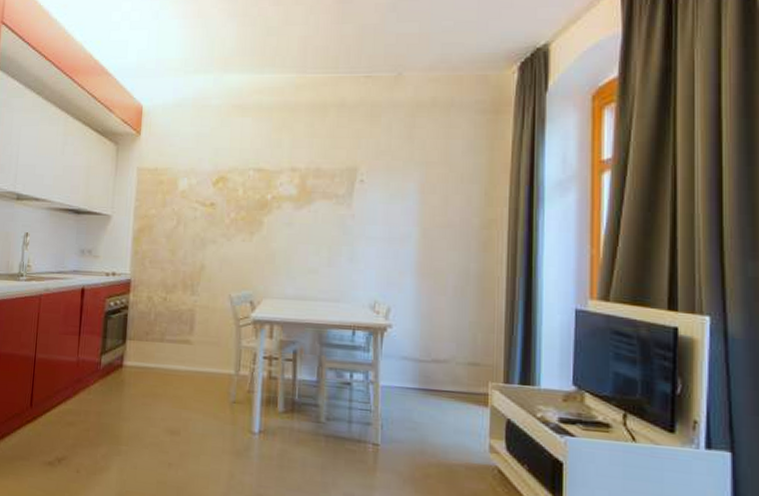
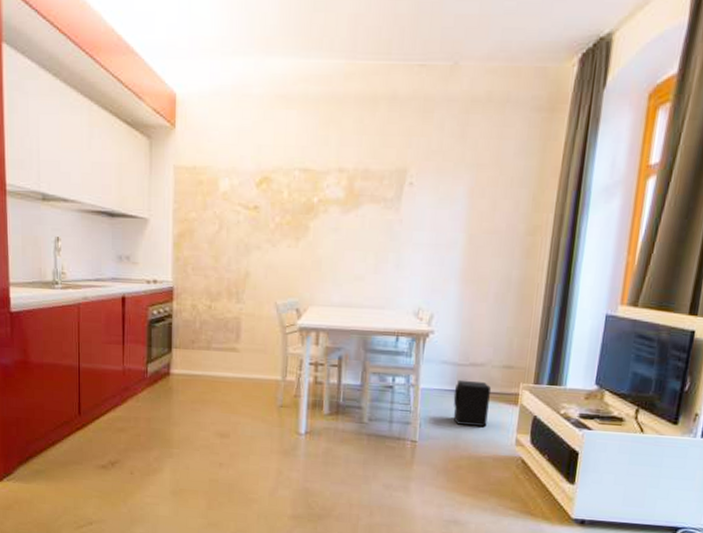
speaker: none [416,377,458,431] -> present [453,379,492,428]

